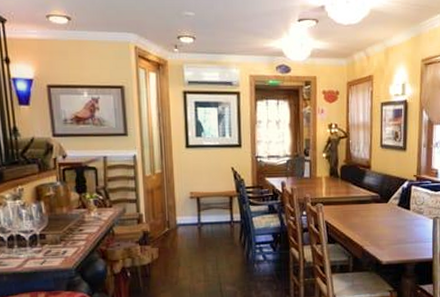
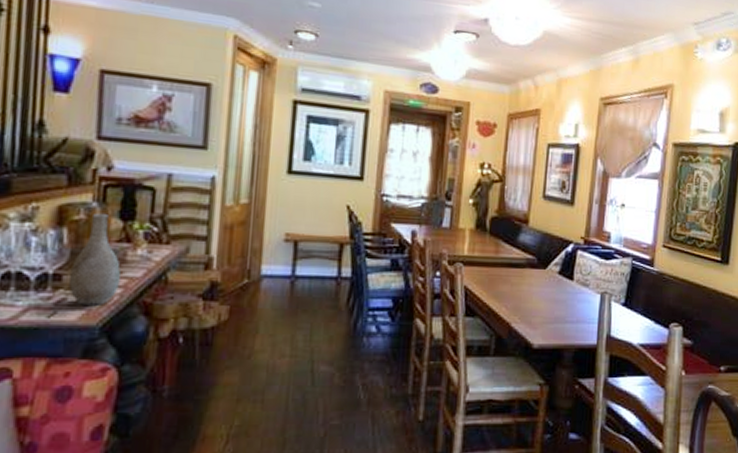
vase: none [49,189,83,254] -> present [68,212,121,305]

